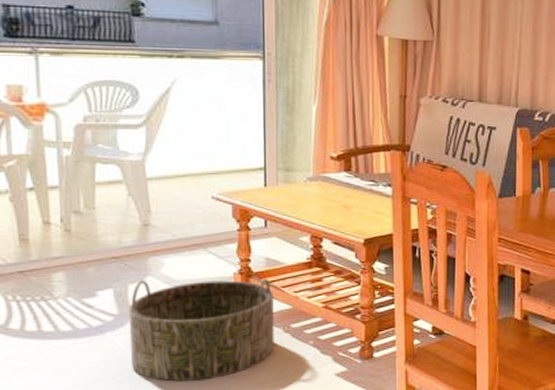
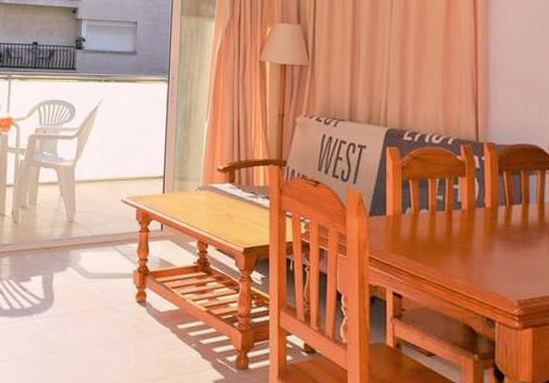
basket: present [128,278,274,382] -> none [49,270,164,369]

